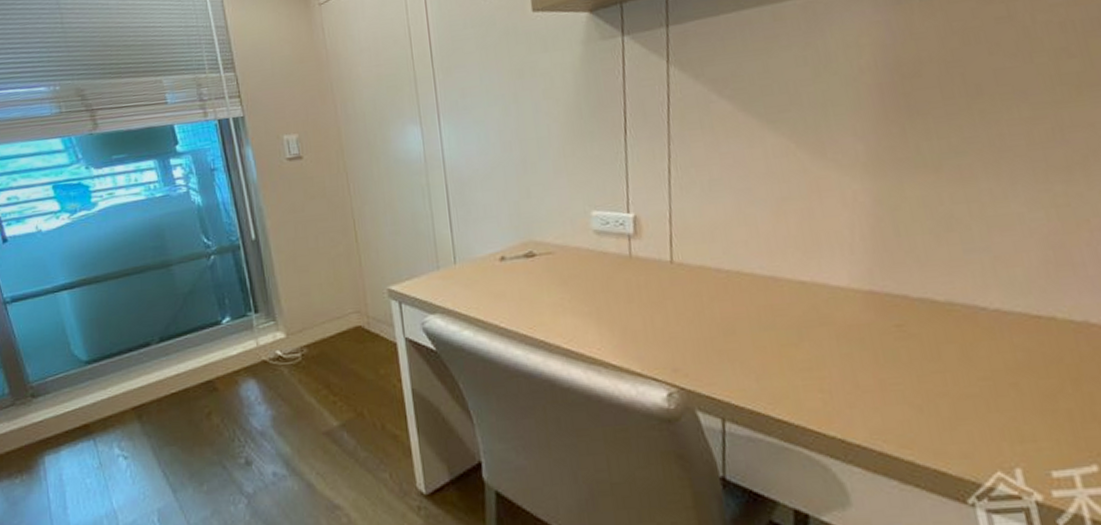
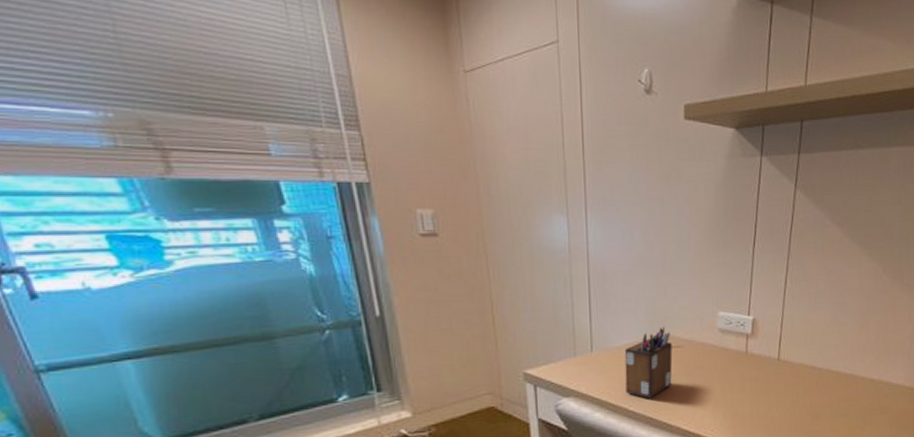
desk organizer: none [490,232,546,314] -> present [624,326,673,399]

